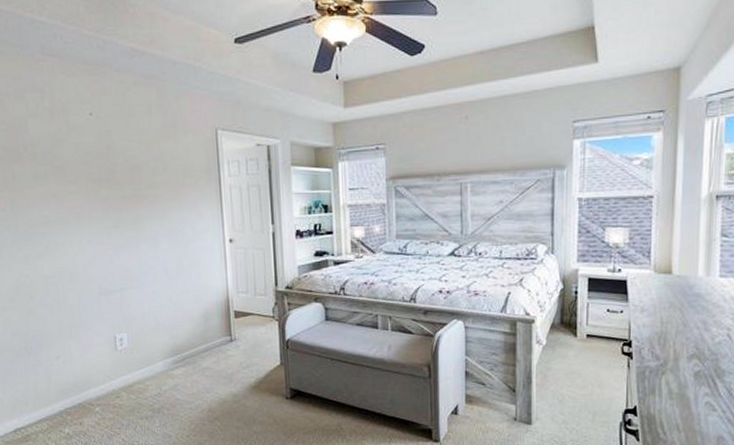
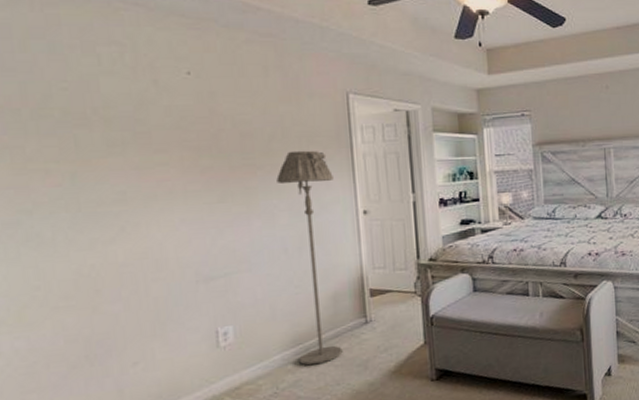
floor lamp: none [159,182,212,373] -> present [276,150,343,366]

